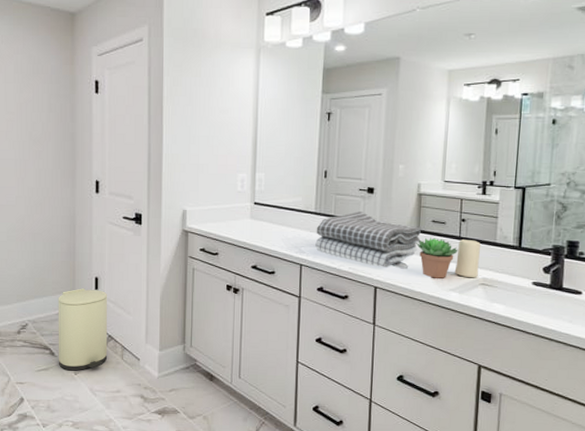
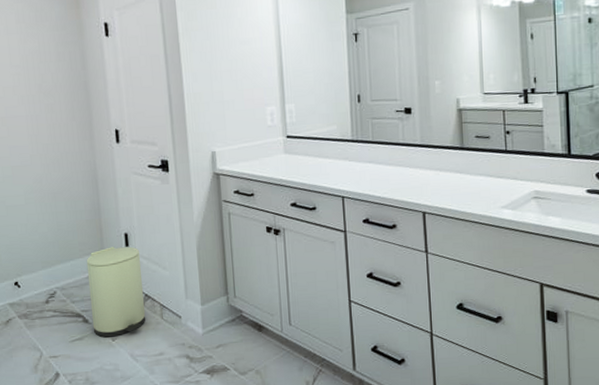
towel: present [315,210,421,267] -> none [355,133,465,191]
succulent plant: present [415,237,458,279] -> none [460,154,506,197]
candle: present [454,239,481,278] -> none [504,152,529,193]

